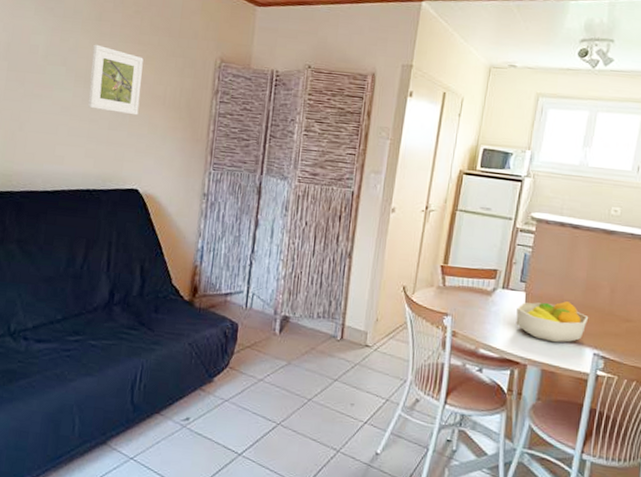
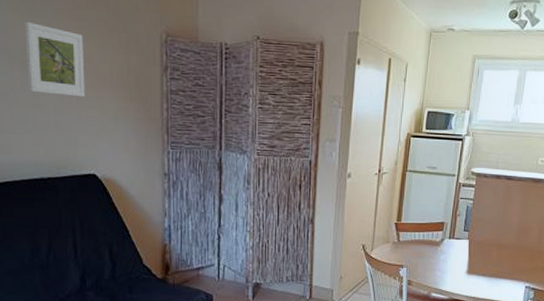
fruit bowl: present [516,301,589,343] -> none [461,245,521,281]

